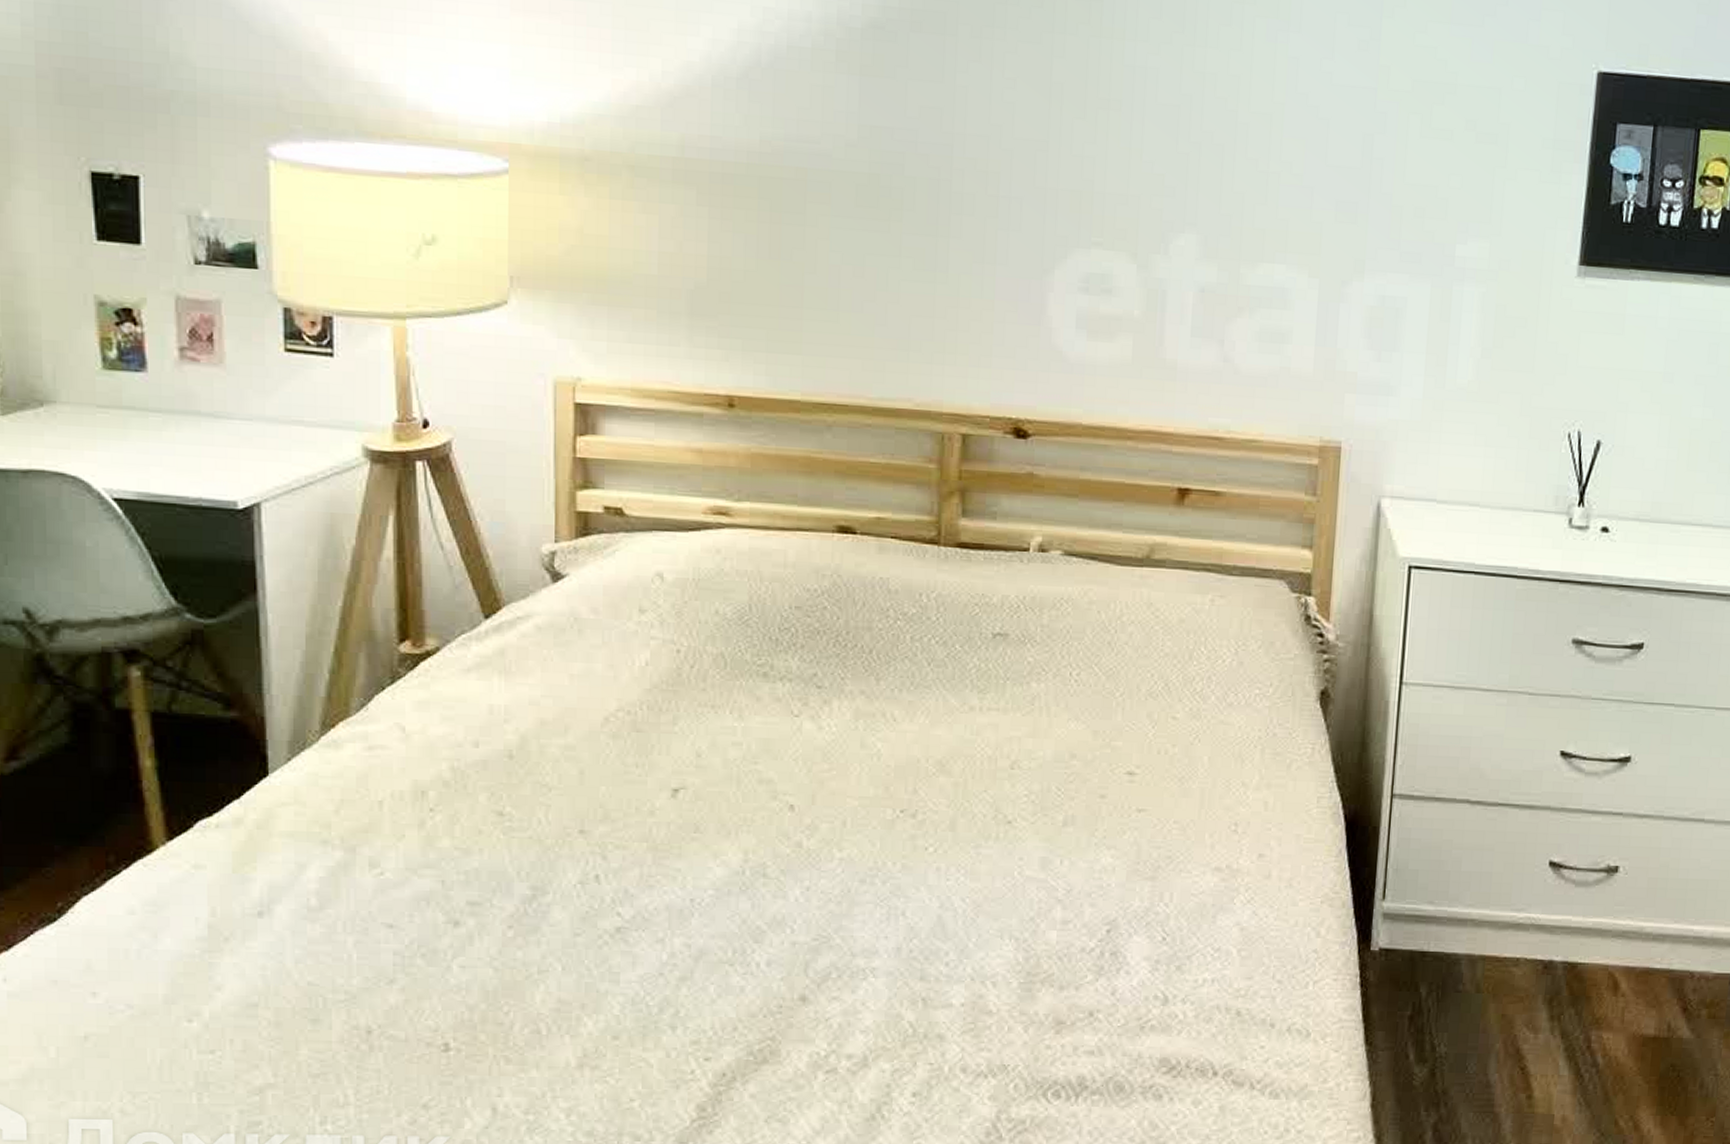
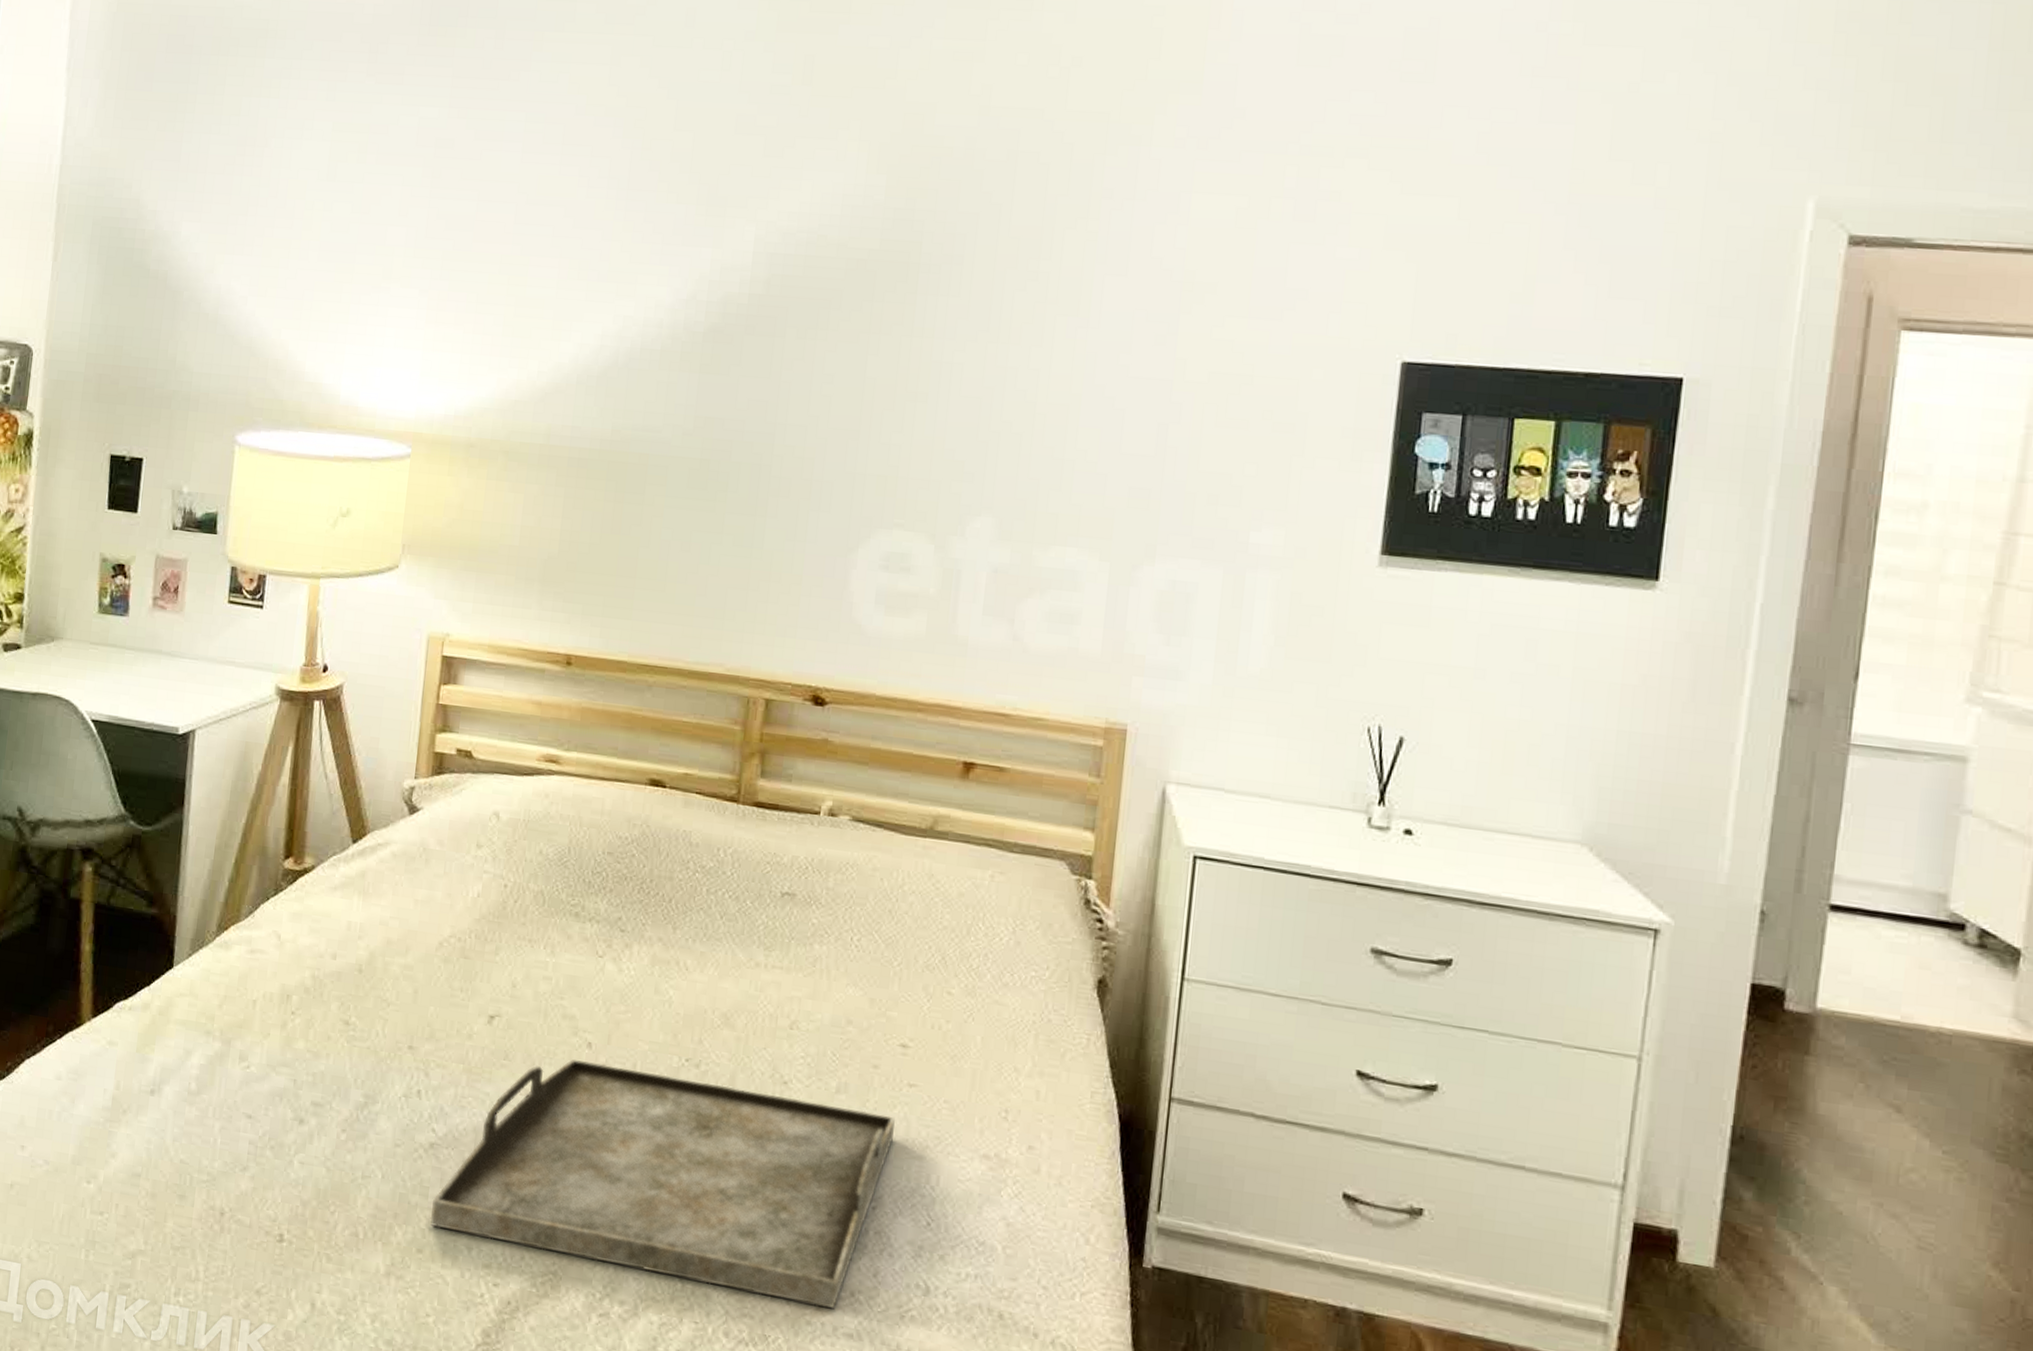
serving tray: none [624,823,1125,1031] -> present [430,1058,895,1308]

